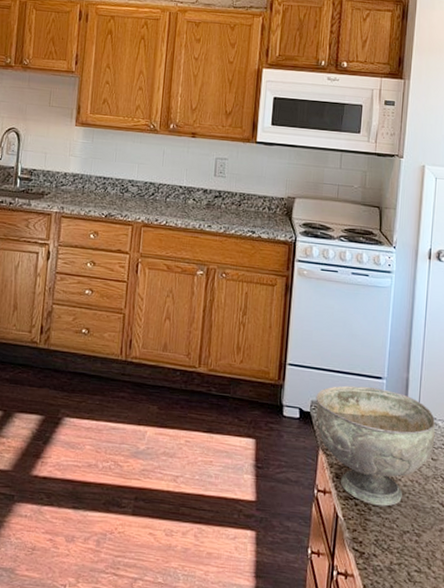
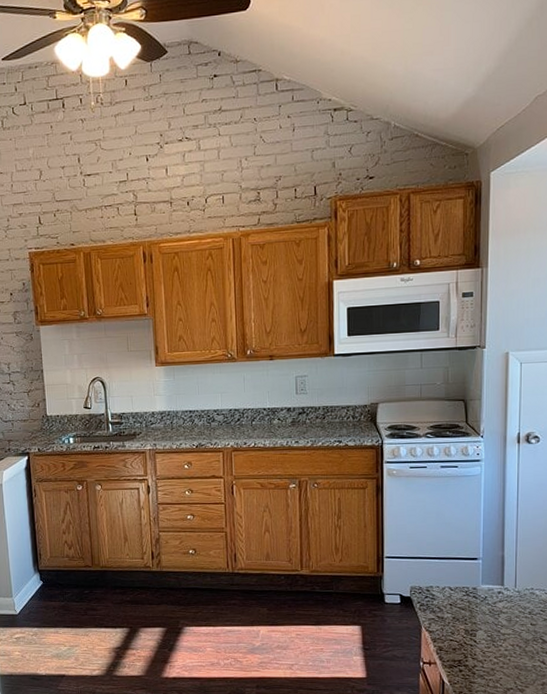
decorative bowl: present [315,385,436,506] -> none [415,568,533,670]

